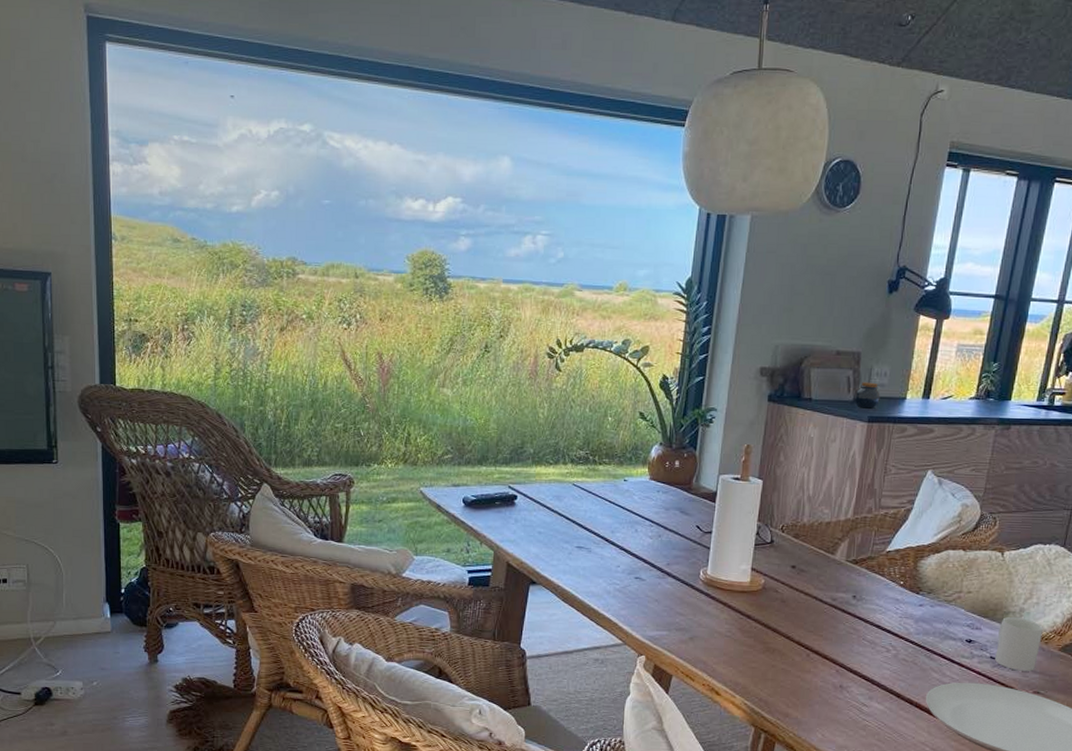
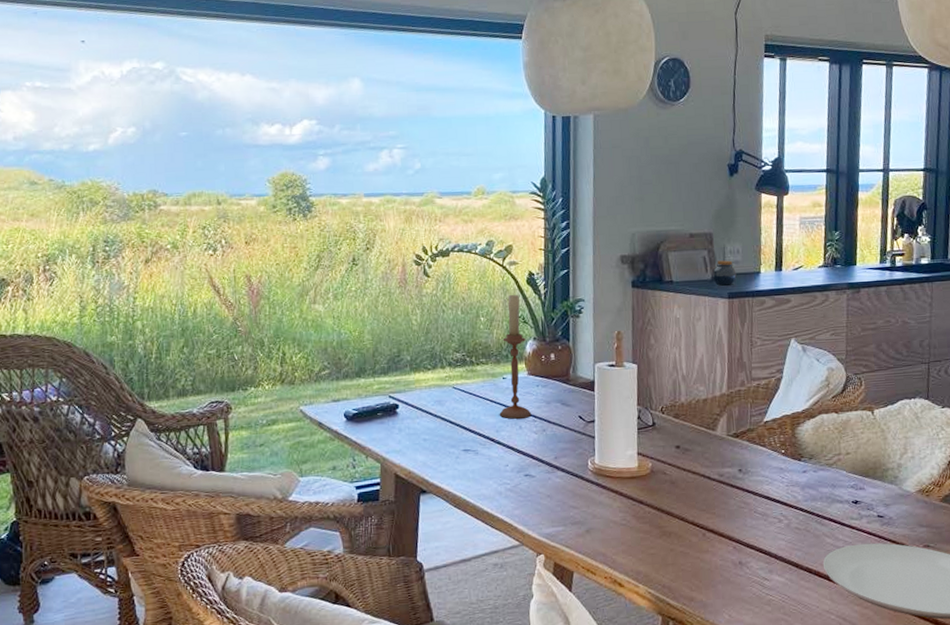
candlestick: none [616,394,652,522] -> present [499,291,532,419]
cup: present [995,617,1043,671] -> none [881,473,923,527]

